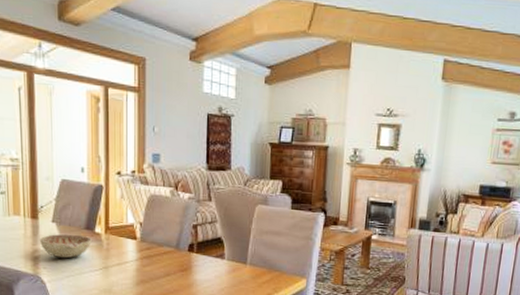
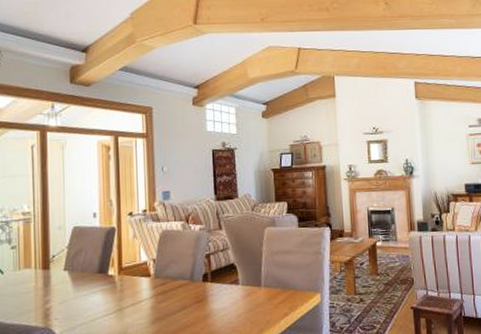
decorative bowl: present [39,233,92,259] -> none [50,280,105,307]

